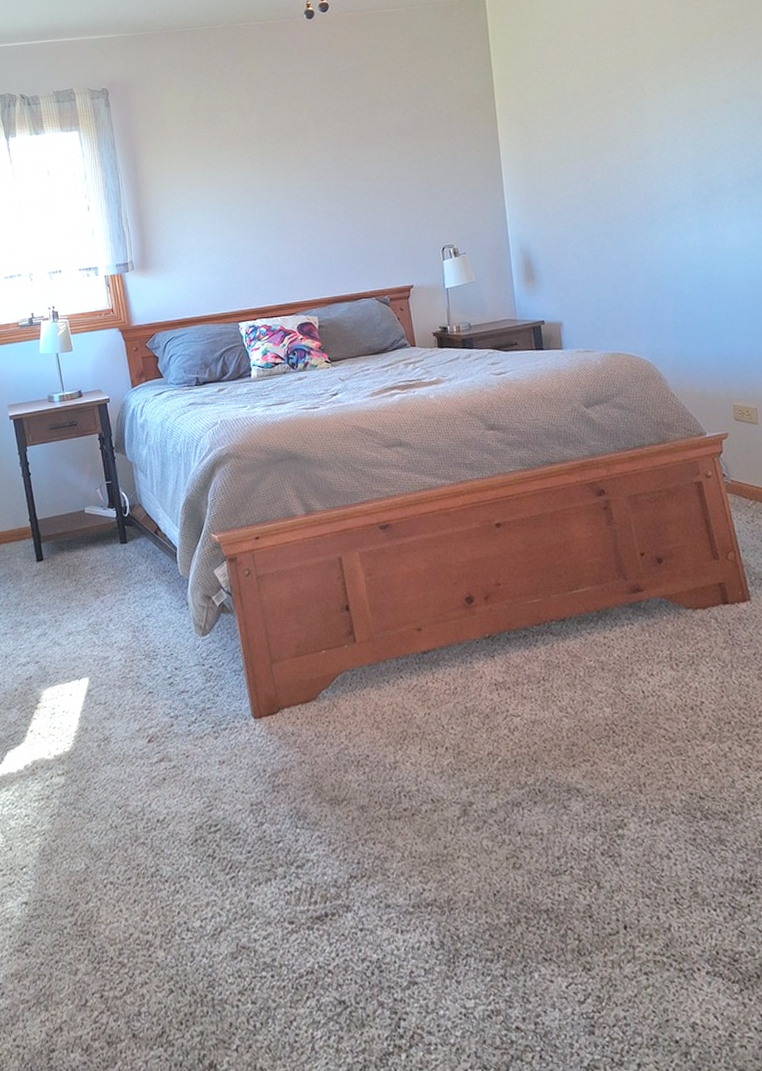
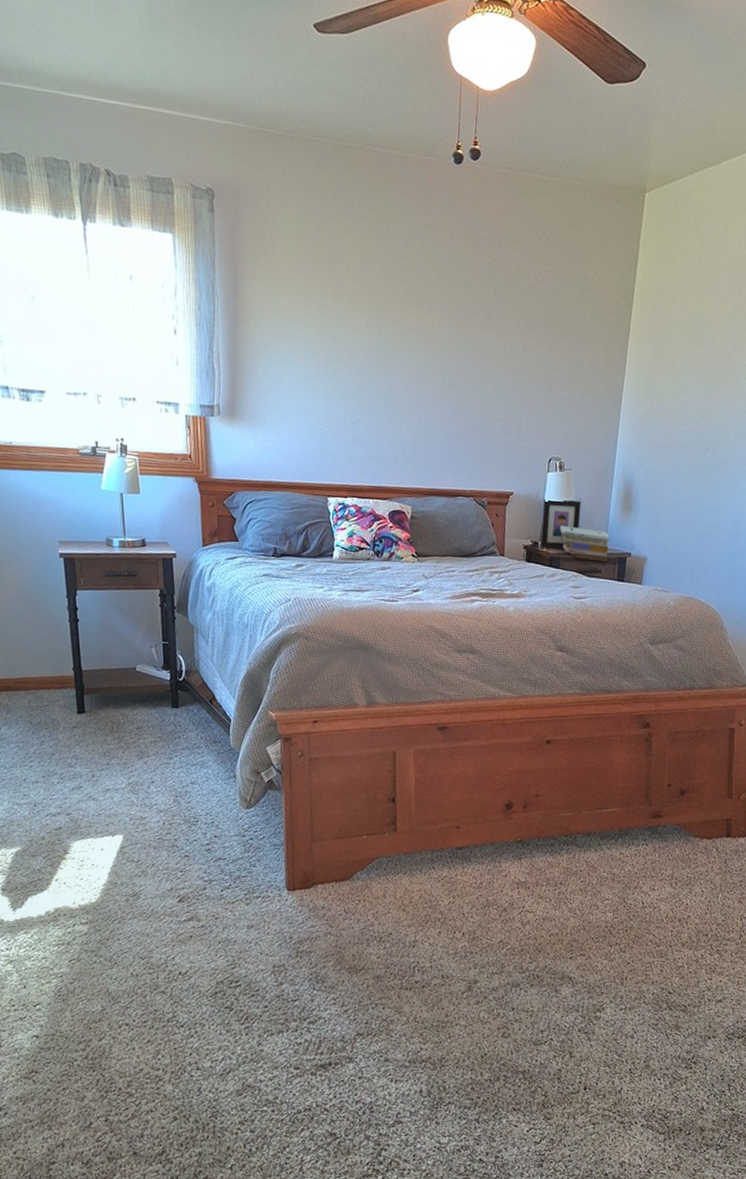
picture frame: none [445,281,485,332] -> present [540,499,582,550]
books: none [466,304,523,336] -> present [559,524,610,563]

